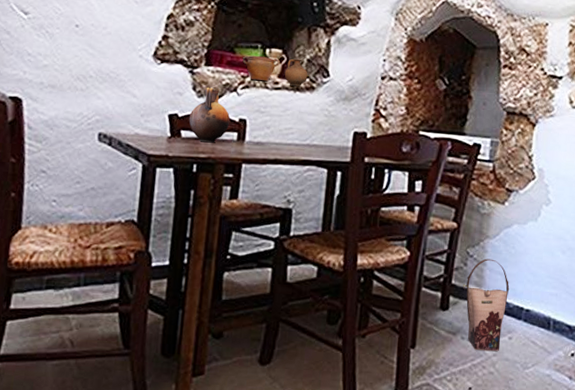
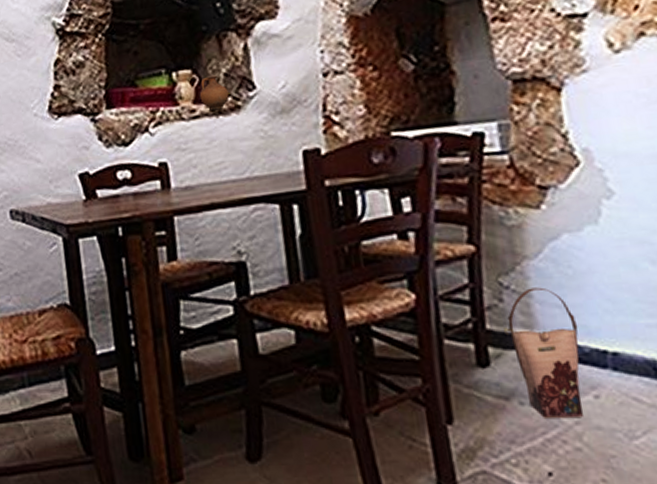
ceramic pitcher: present [188,87,231,143] -> none [101,132,150,200]
ceramic pot: present [242,55,281,83] -> none [146,81,193,115]

